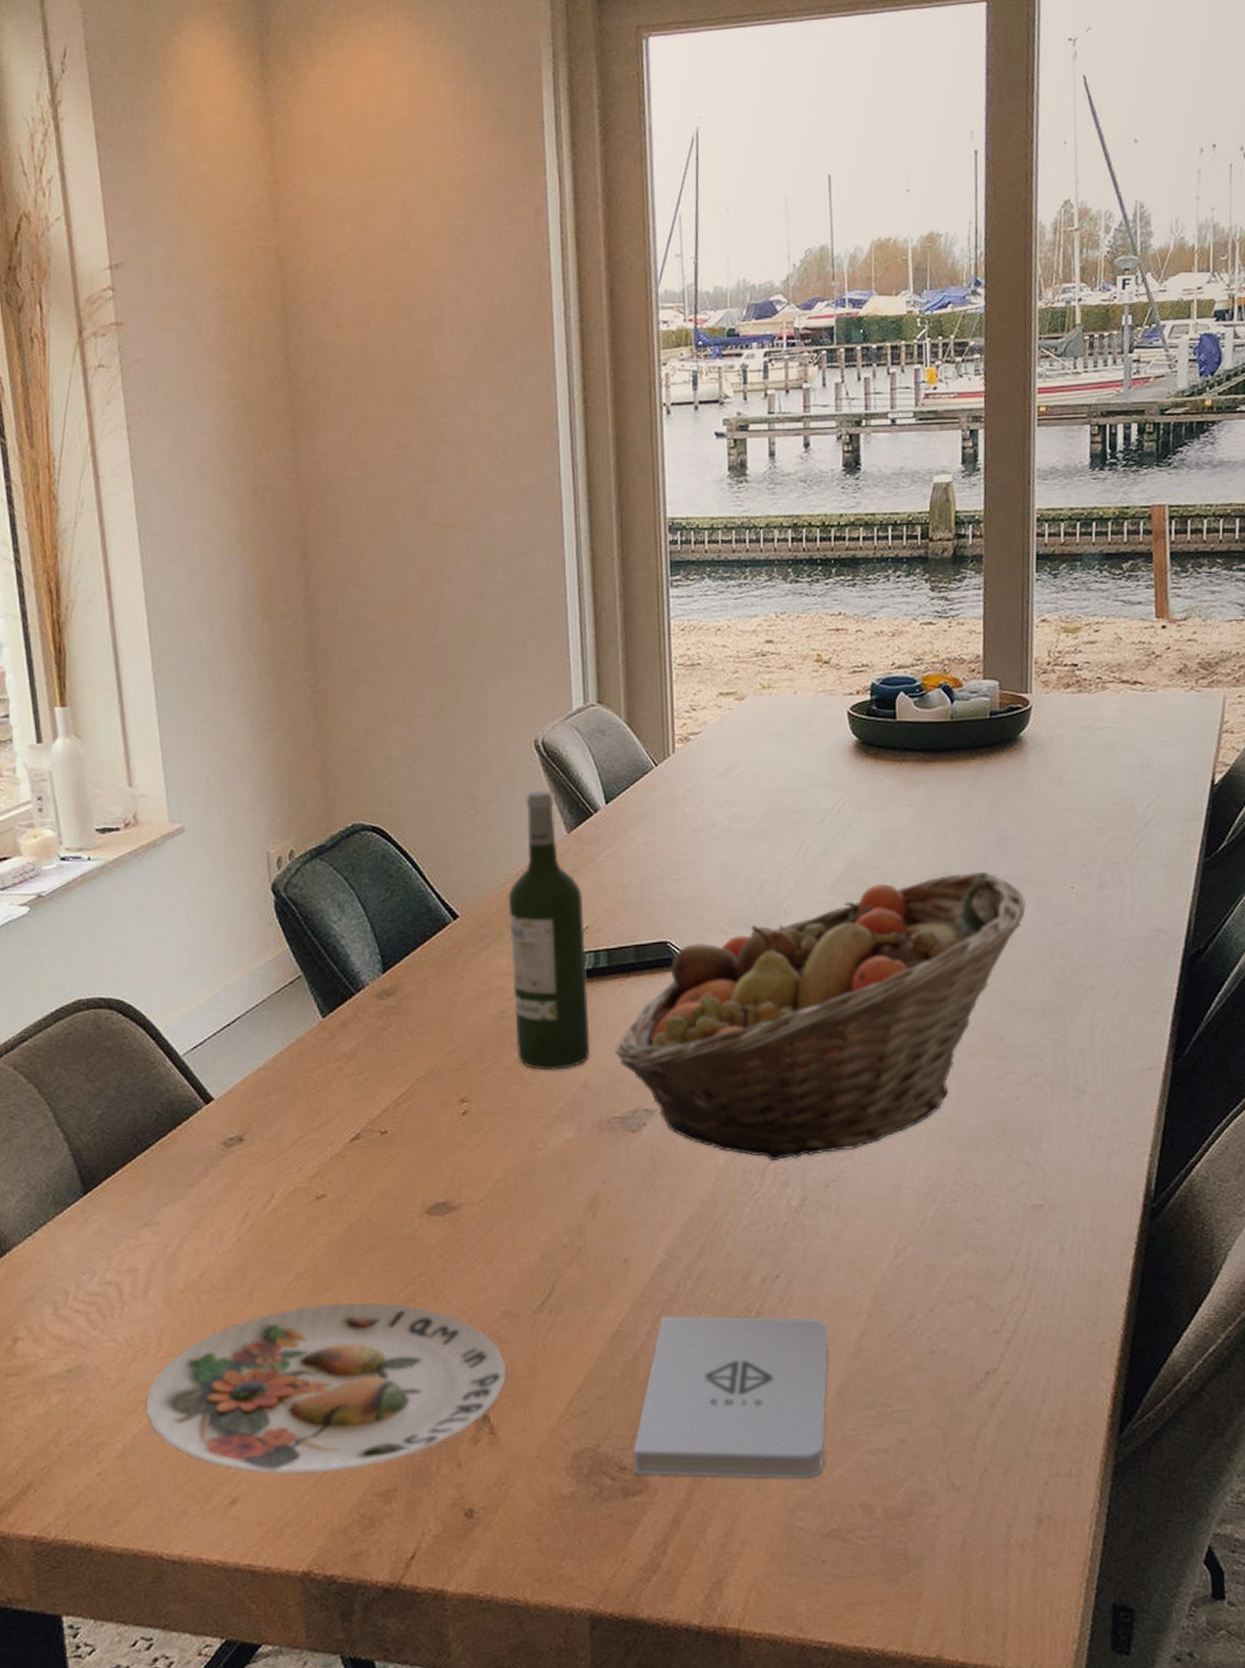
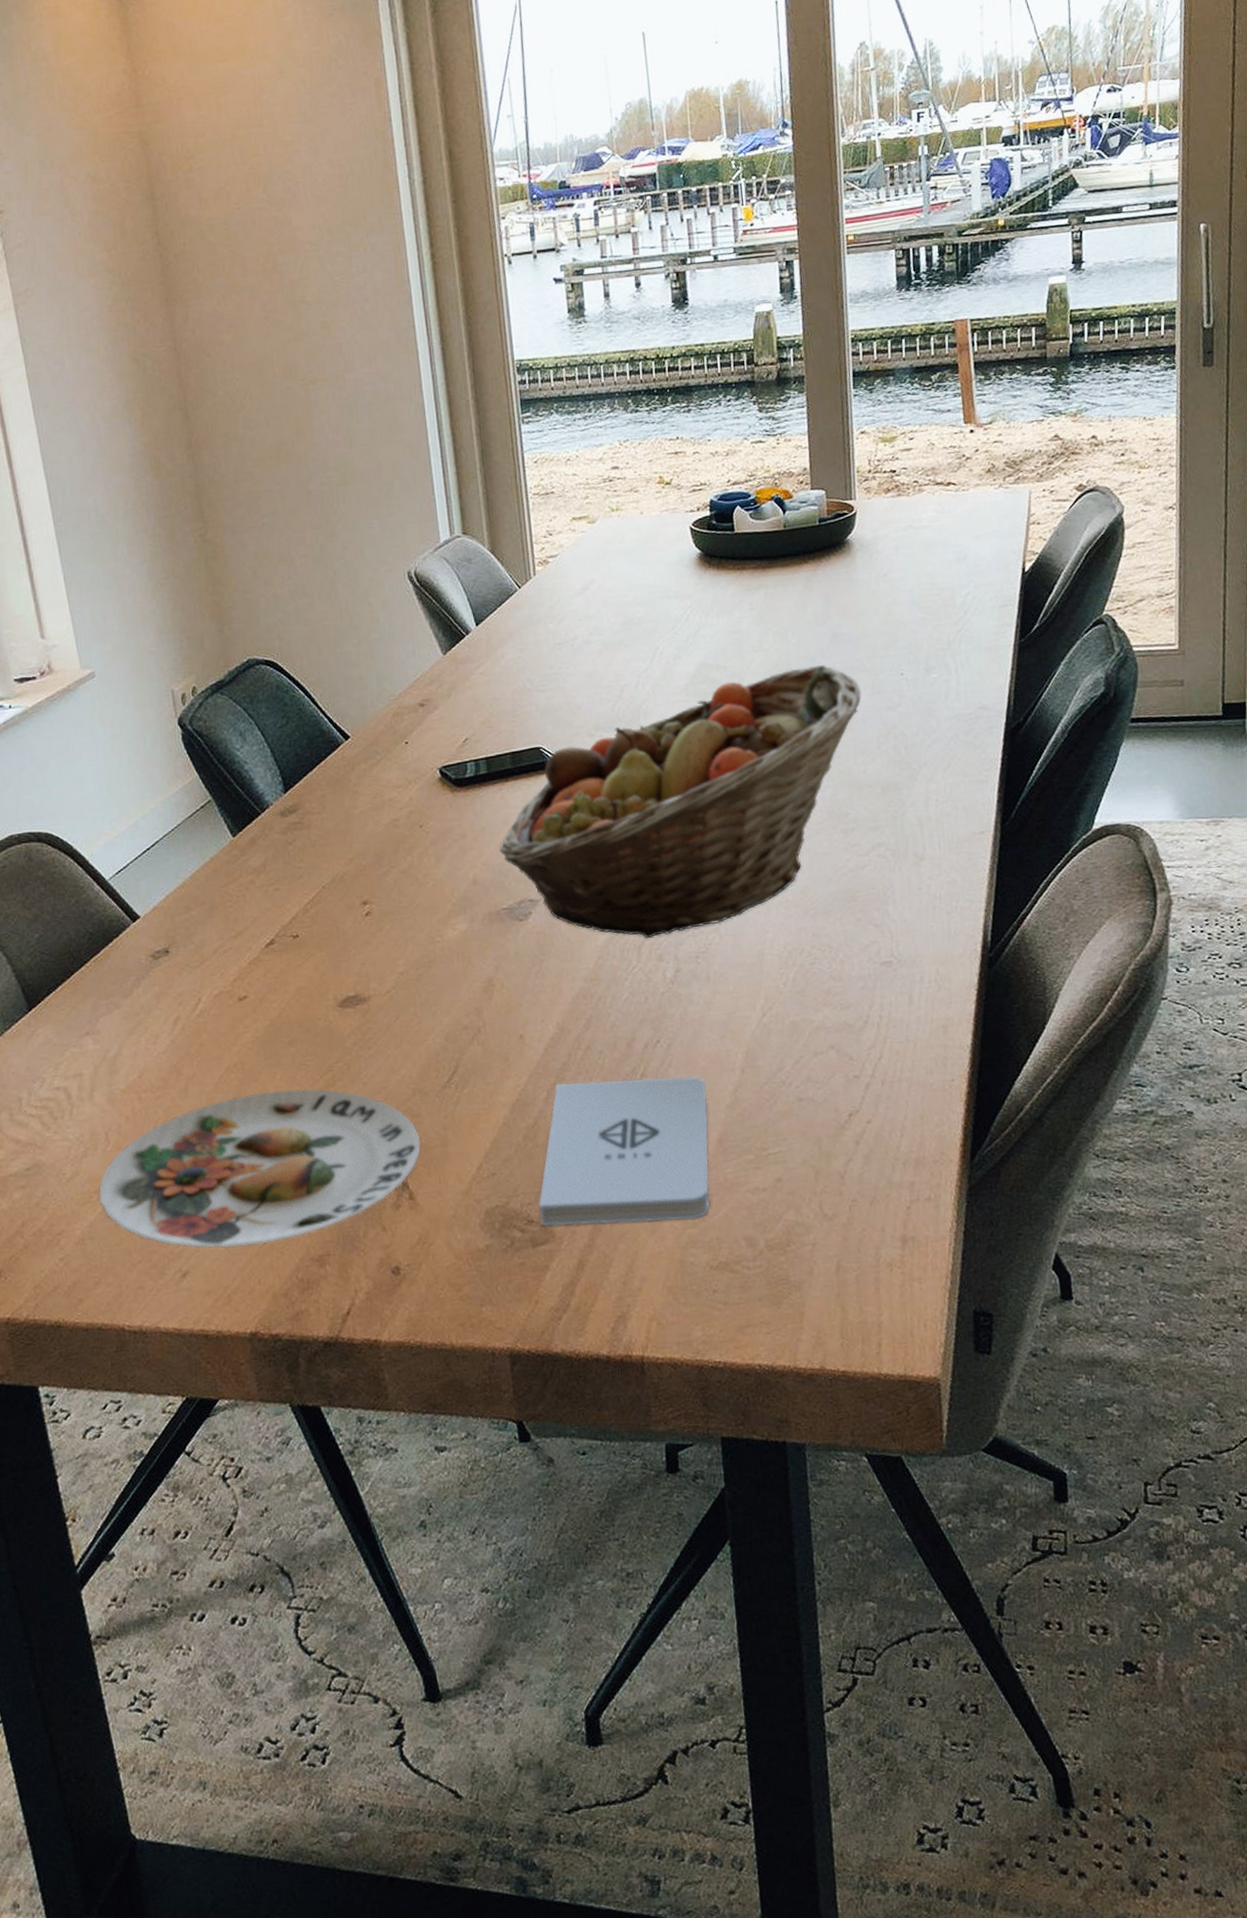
wine bottle: present [508,790,591,1071] -> none [393,617,477,871]

